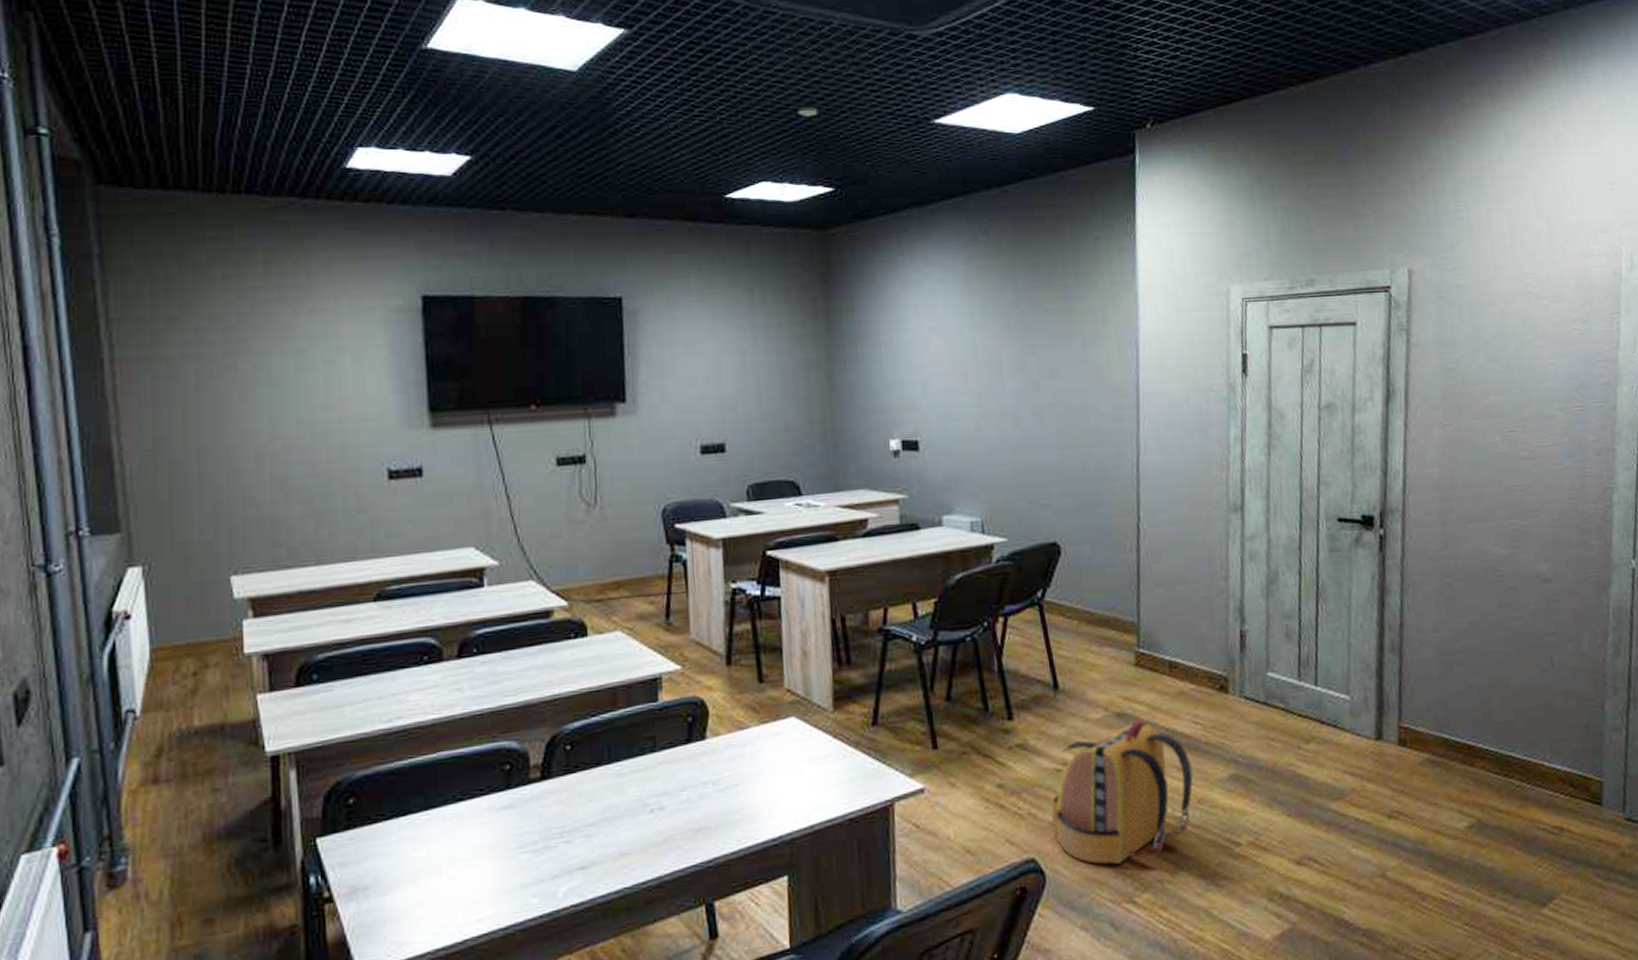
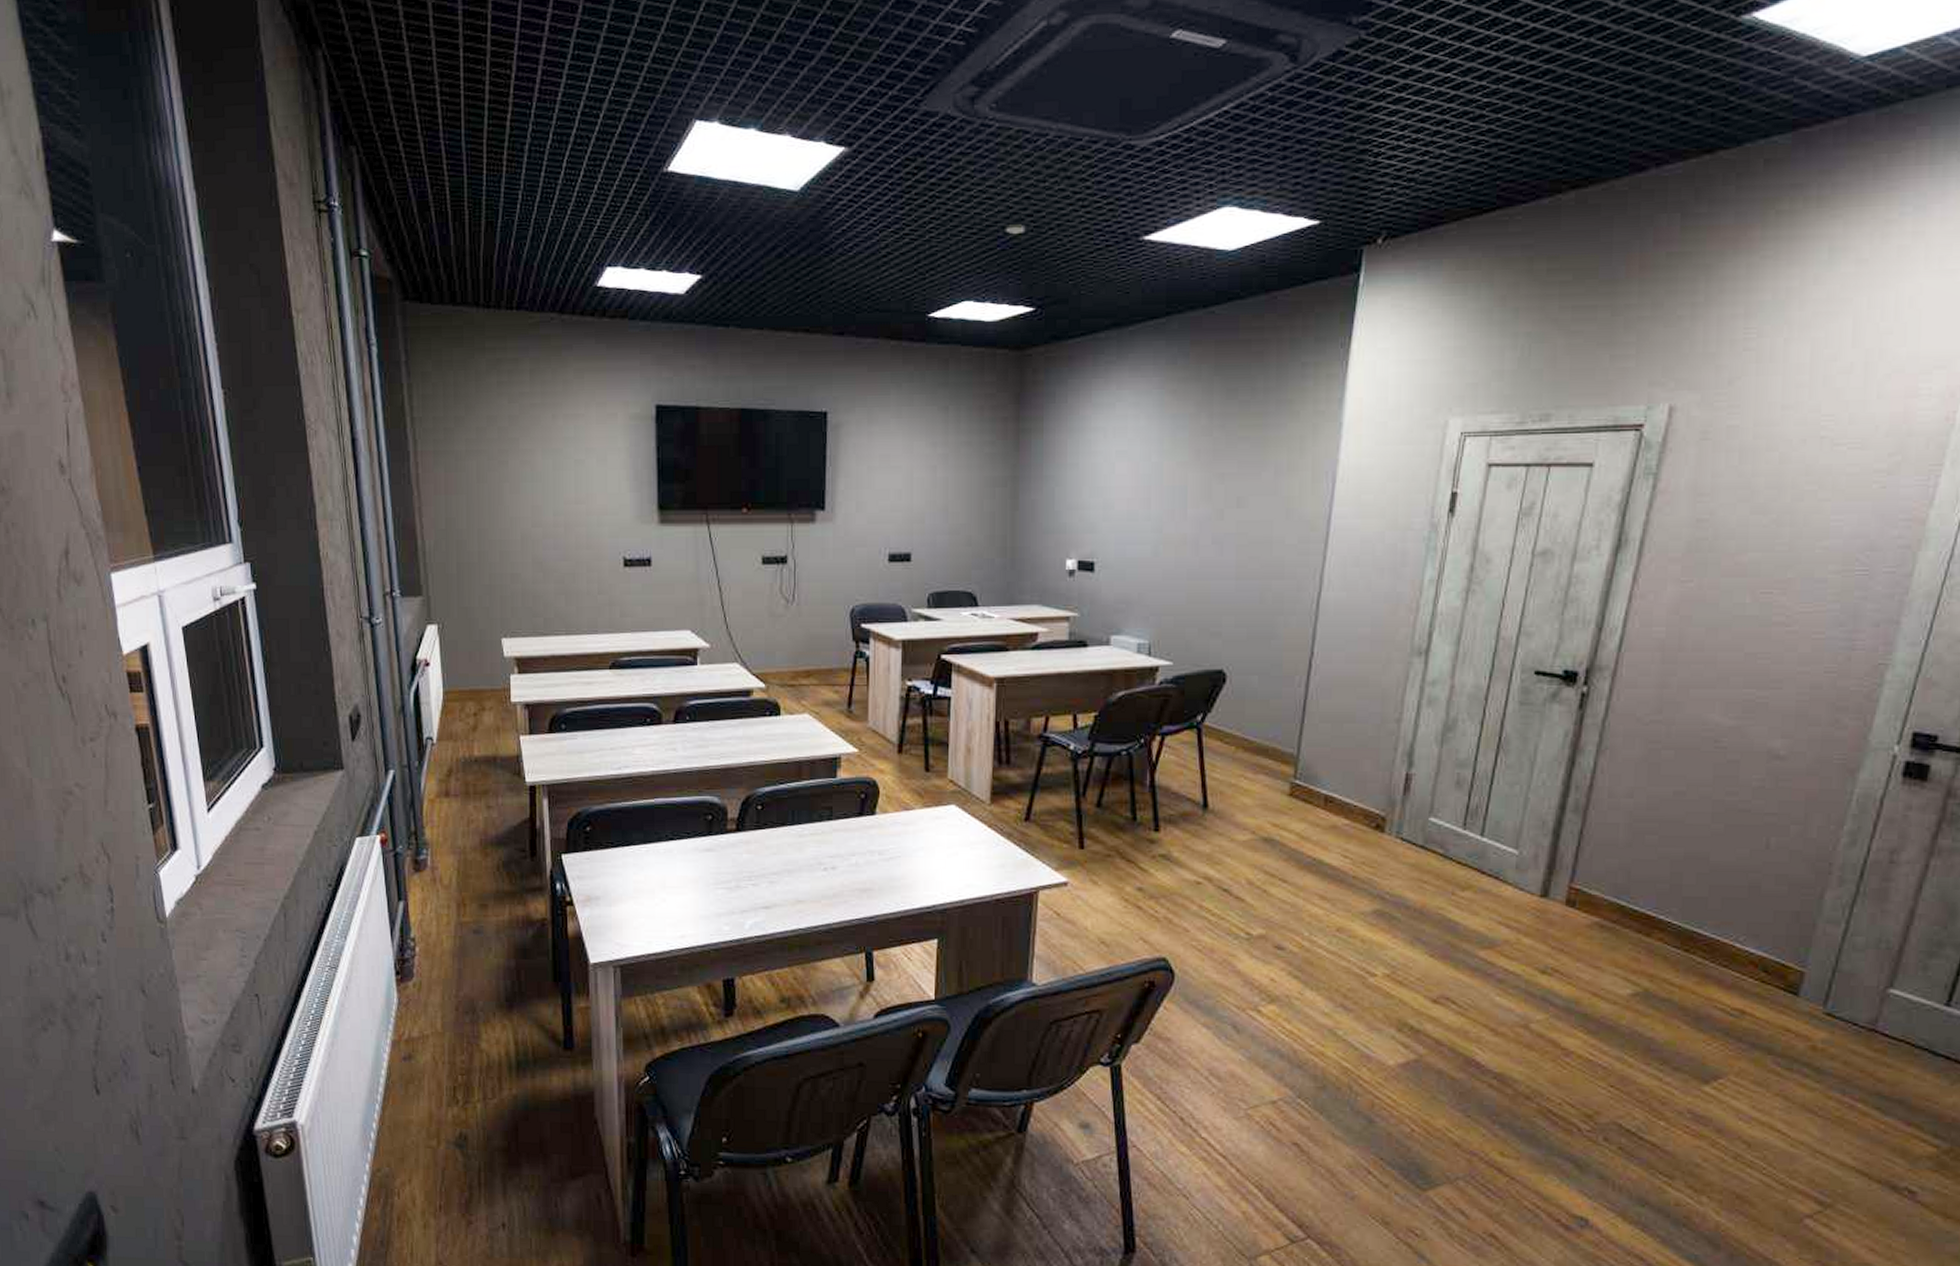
backpack: present [1051,720,1193,864] -> none [1187,847,1335,974]

